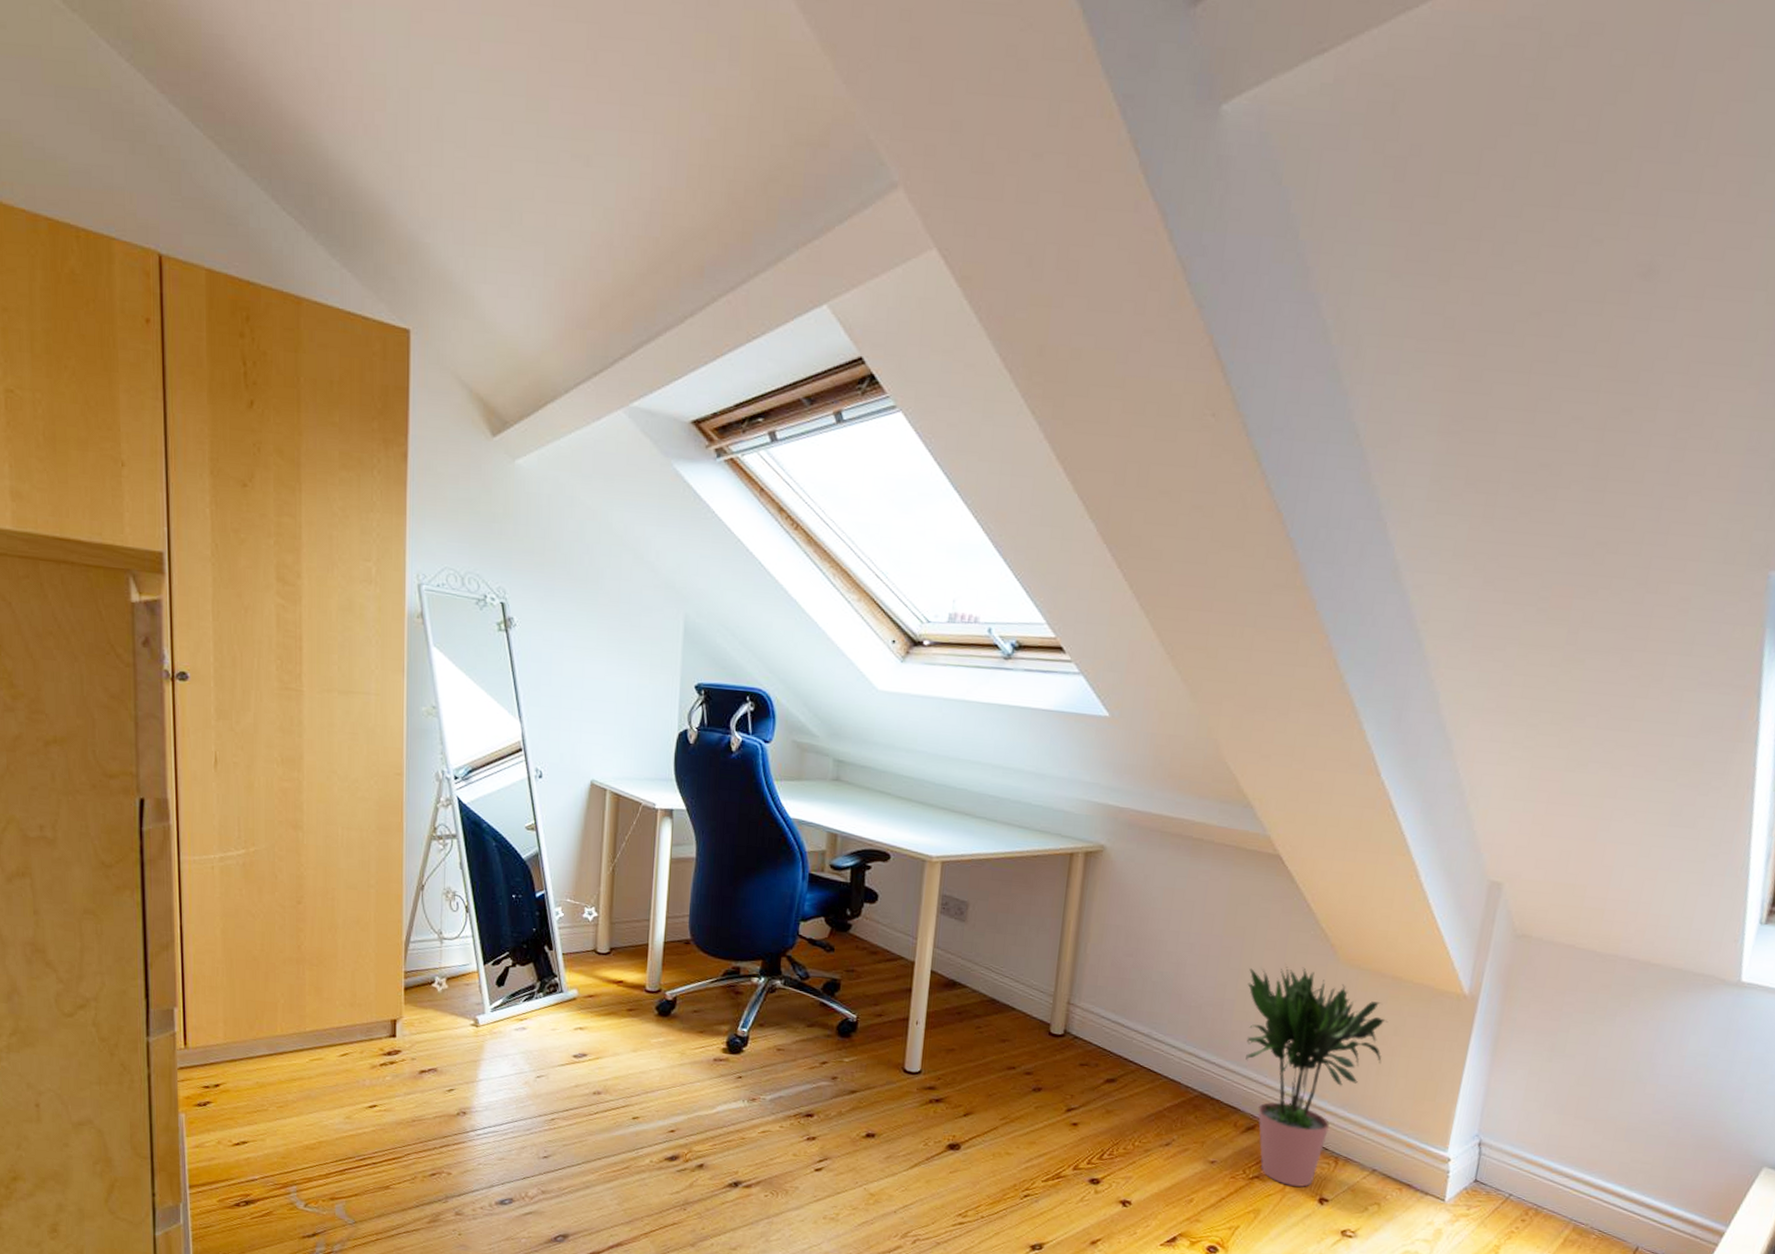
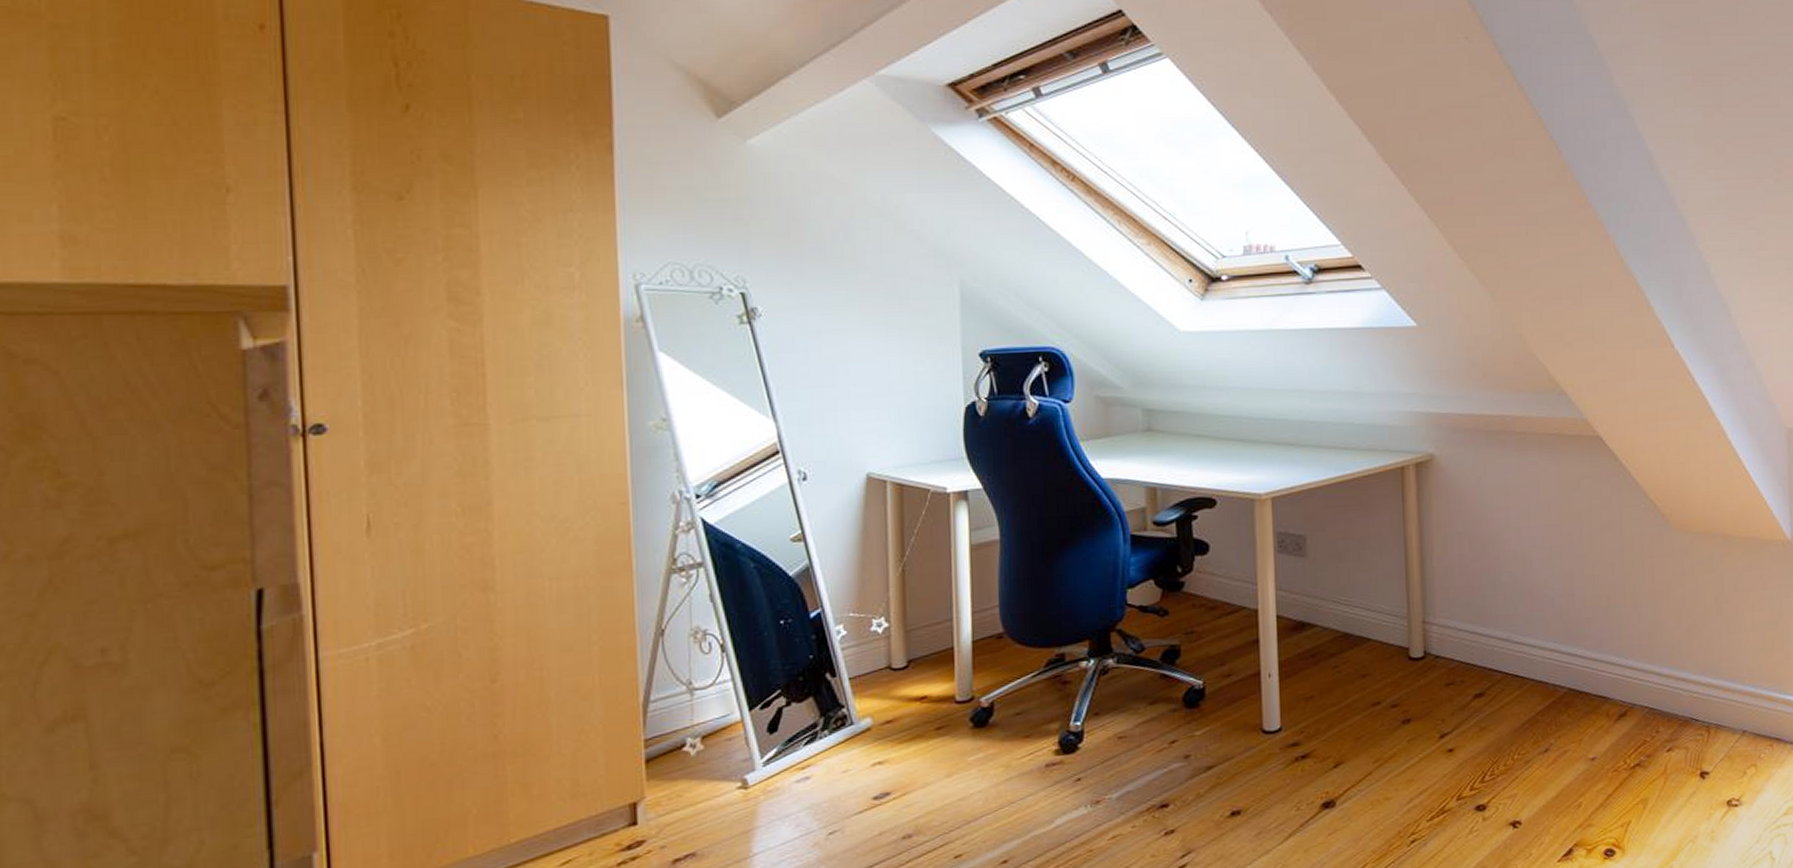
potted plant: present [1246,964,1388,1187] -> none [1592,541,1729,767]

